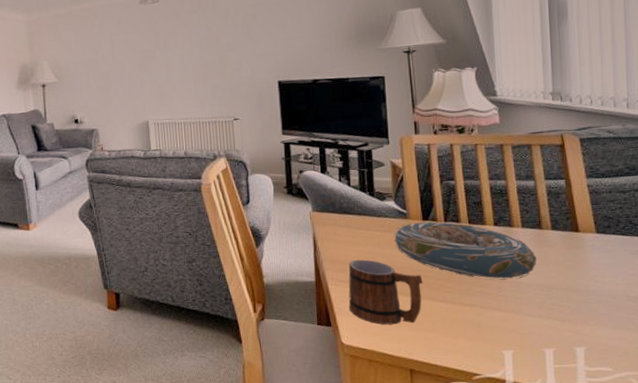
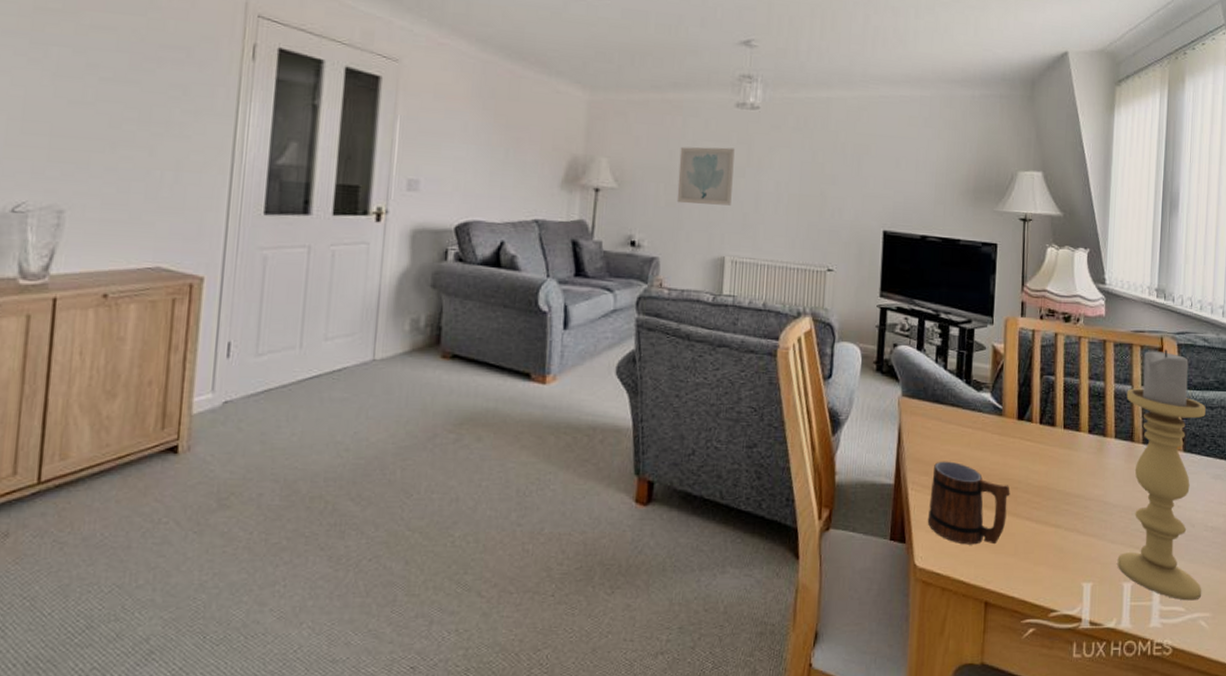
wall art: none [101,36,147,86] -> present [676,146,735,206]
decorative bowl: present [393,221,537,280] -> none [985,421,1126,498]
candle holder: none [530,145,630,362] -> present [1117,349,1206,601]

